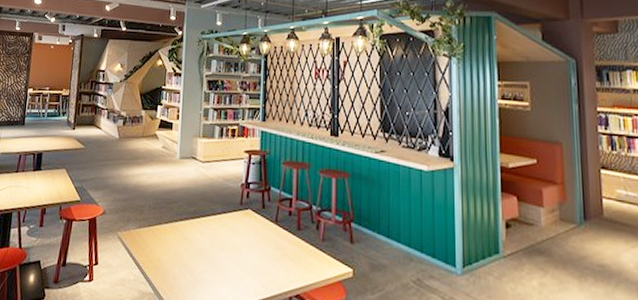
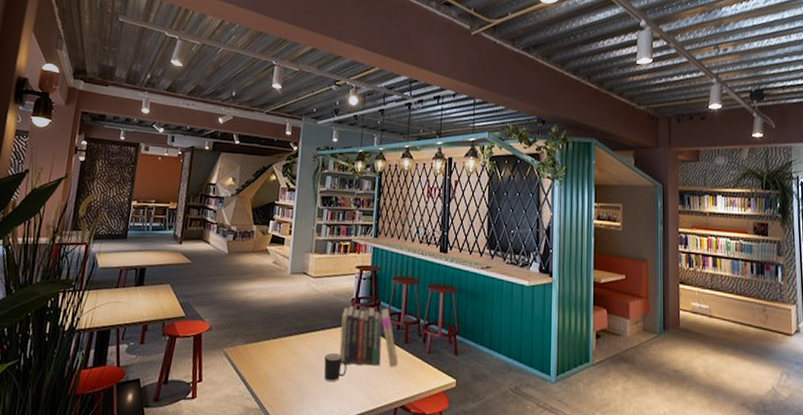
mug: none [216,239,239,269] -> present [324,353,347,383]
books: none [231,190,291,255] -> present [339,305,398,367]

